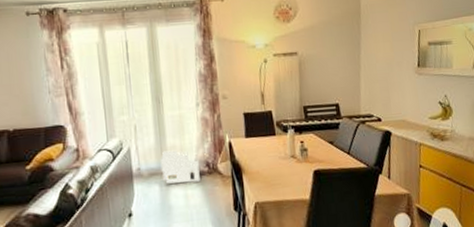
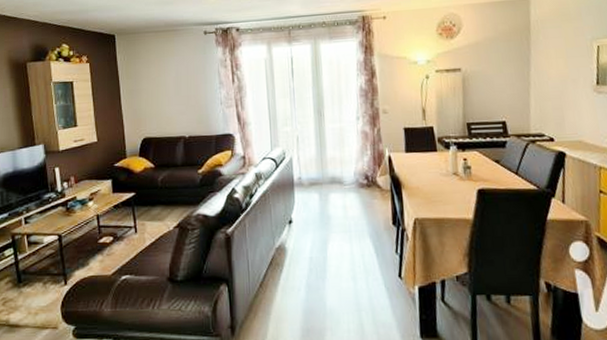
architectural model: present [160,150,200,184] -> none [320,161,359,195]

